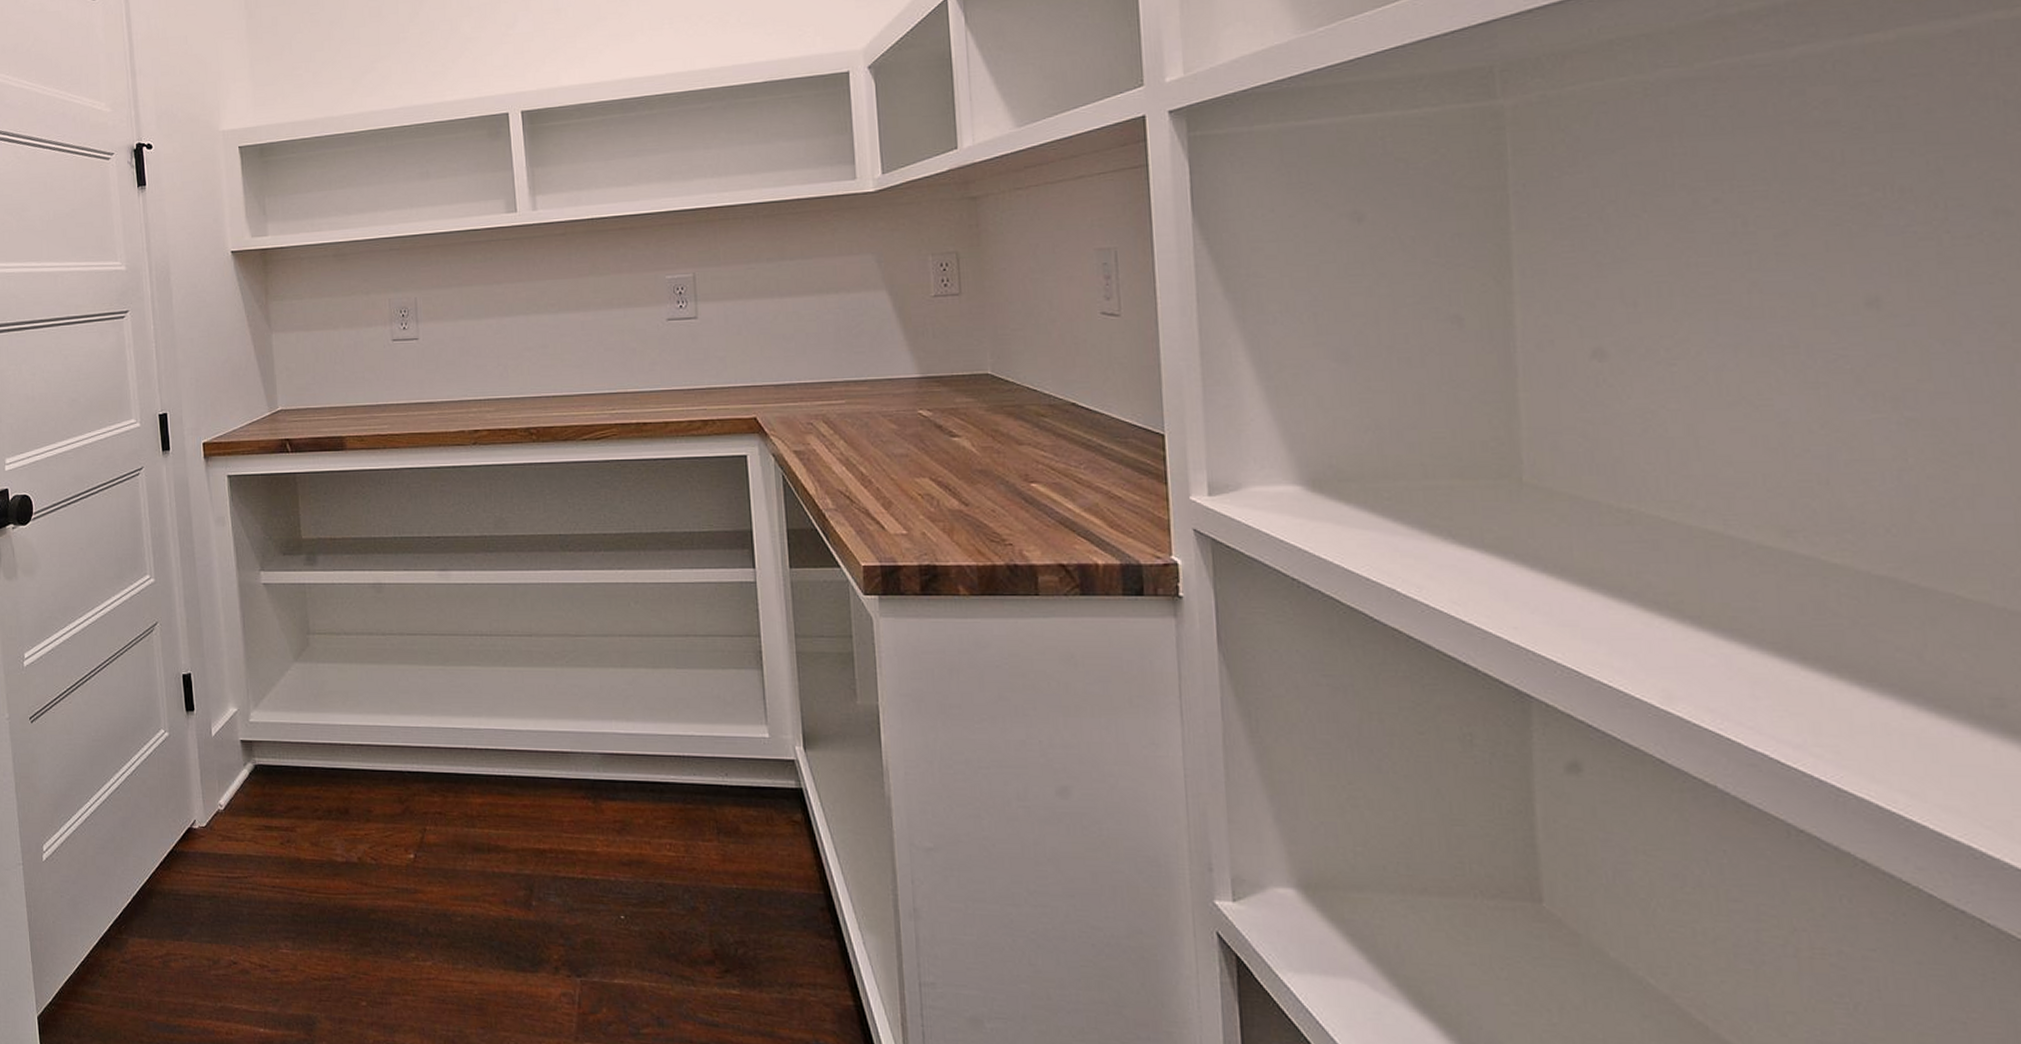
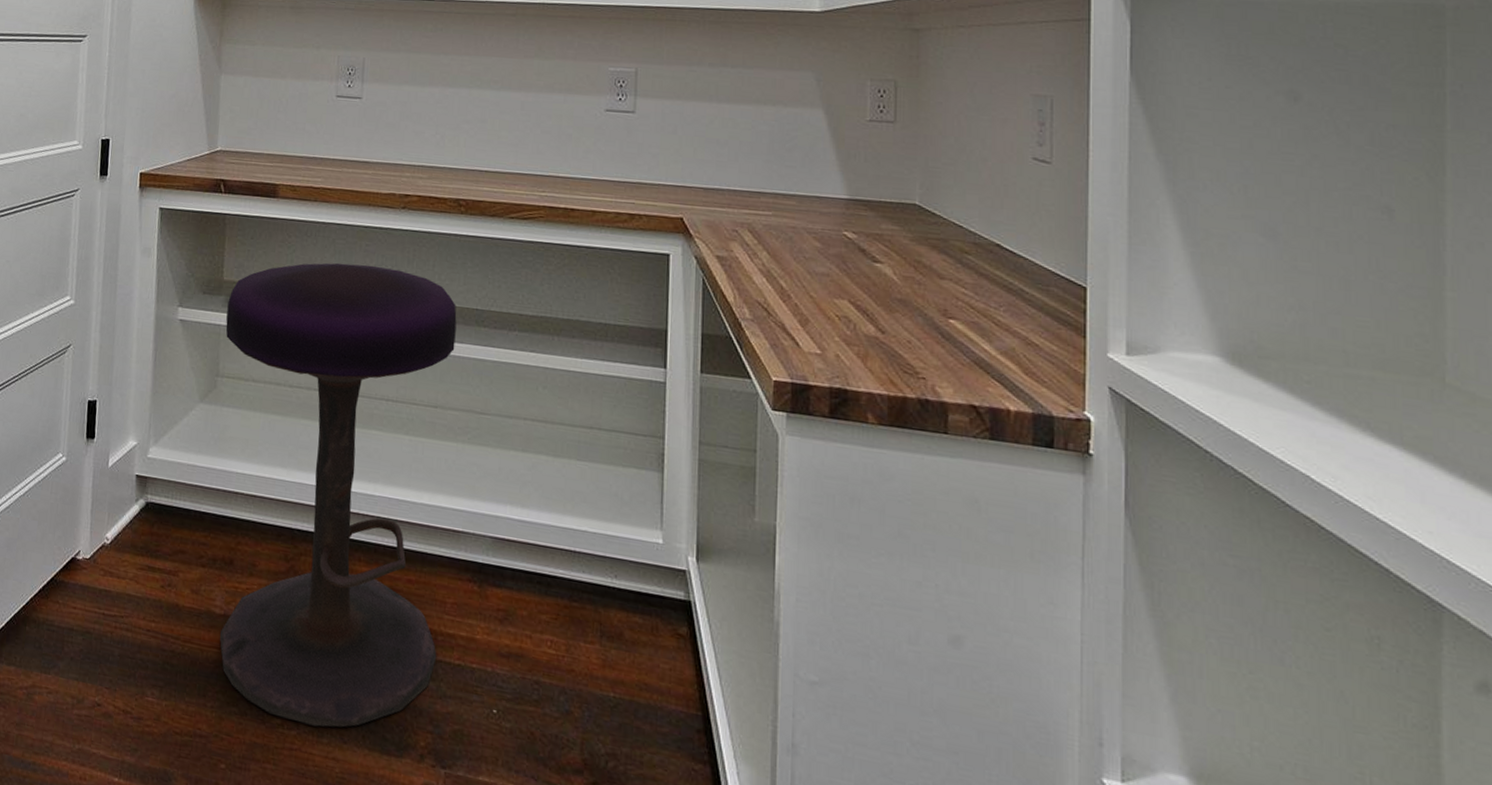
stool: none [309,505,560,955] -> present [220,262,457,728]

